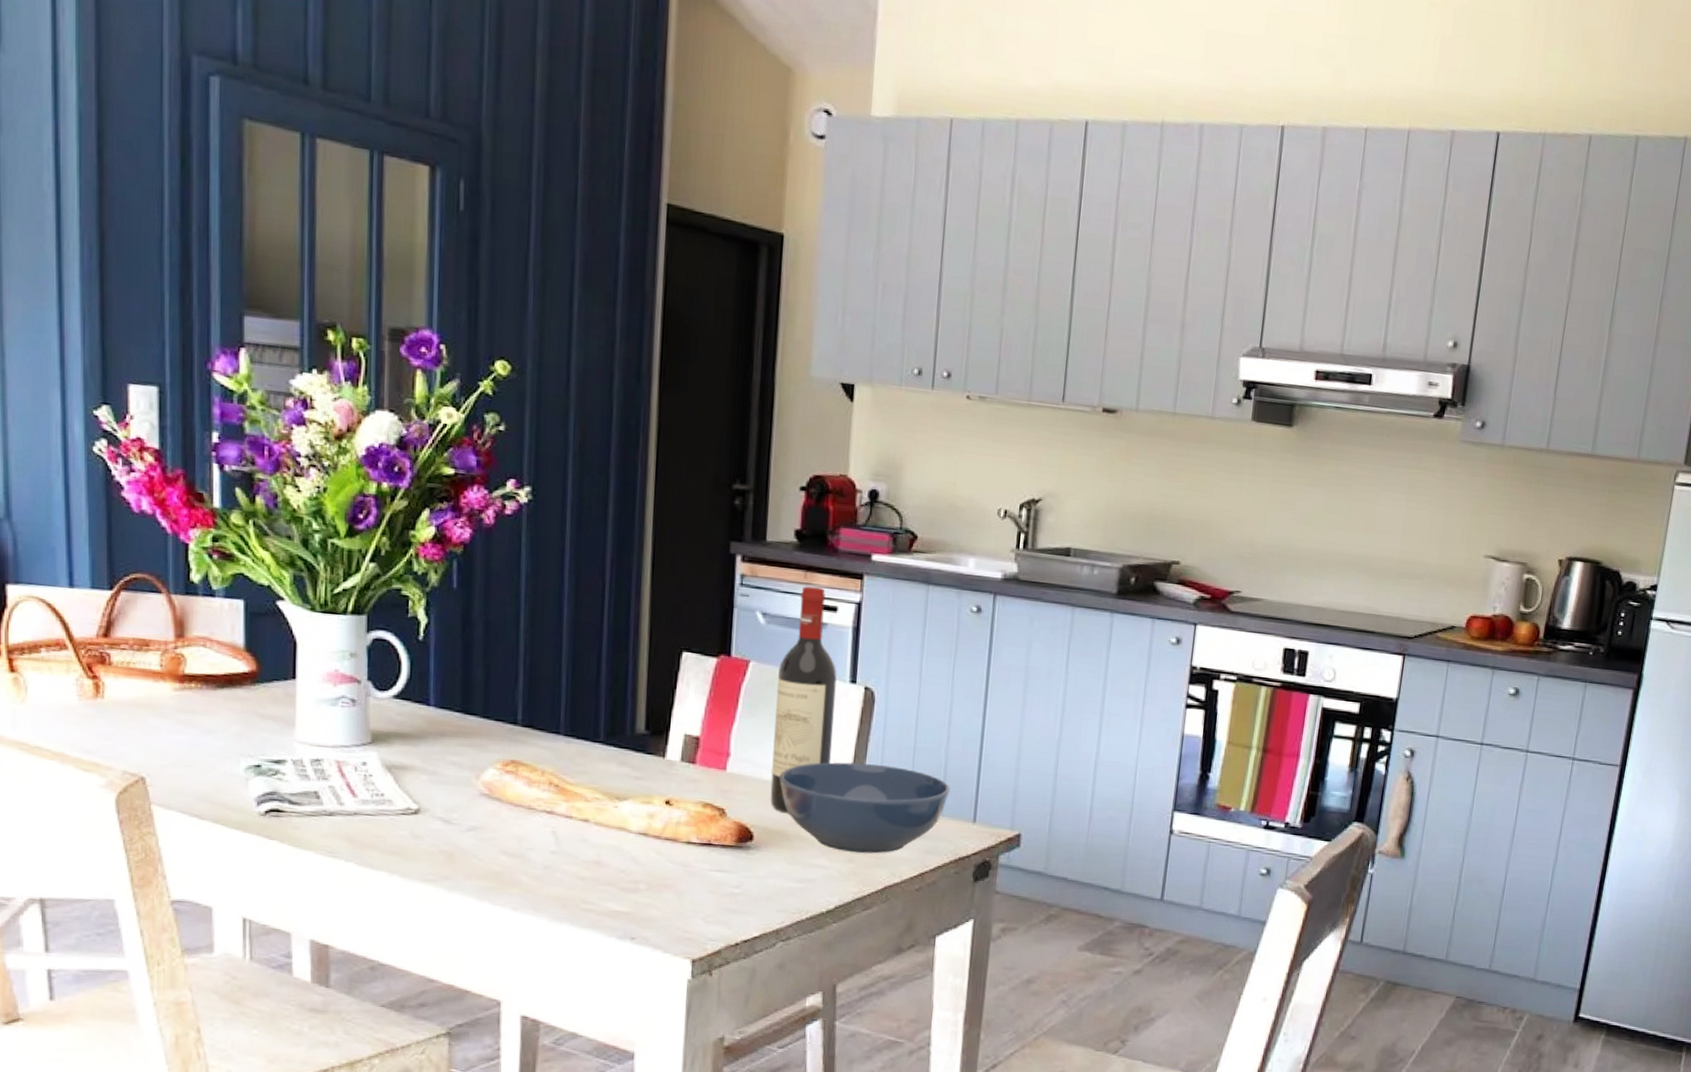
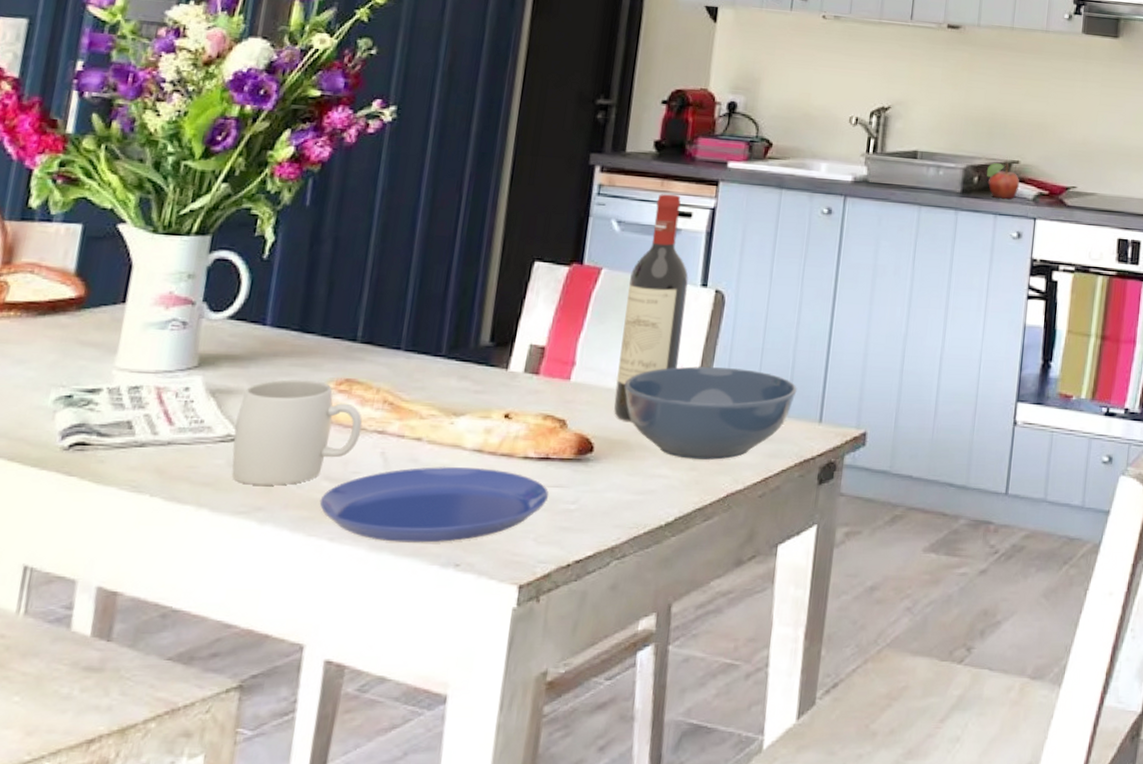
mug: none [413,758,532,858] -> present [231,379,363,486]
plate: none [500,847,714,917] -> present [319,467,549,543]
fruit: none [1144,563,1180,603] -> present [986,163,1020,200]

